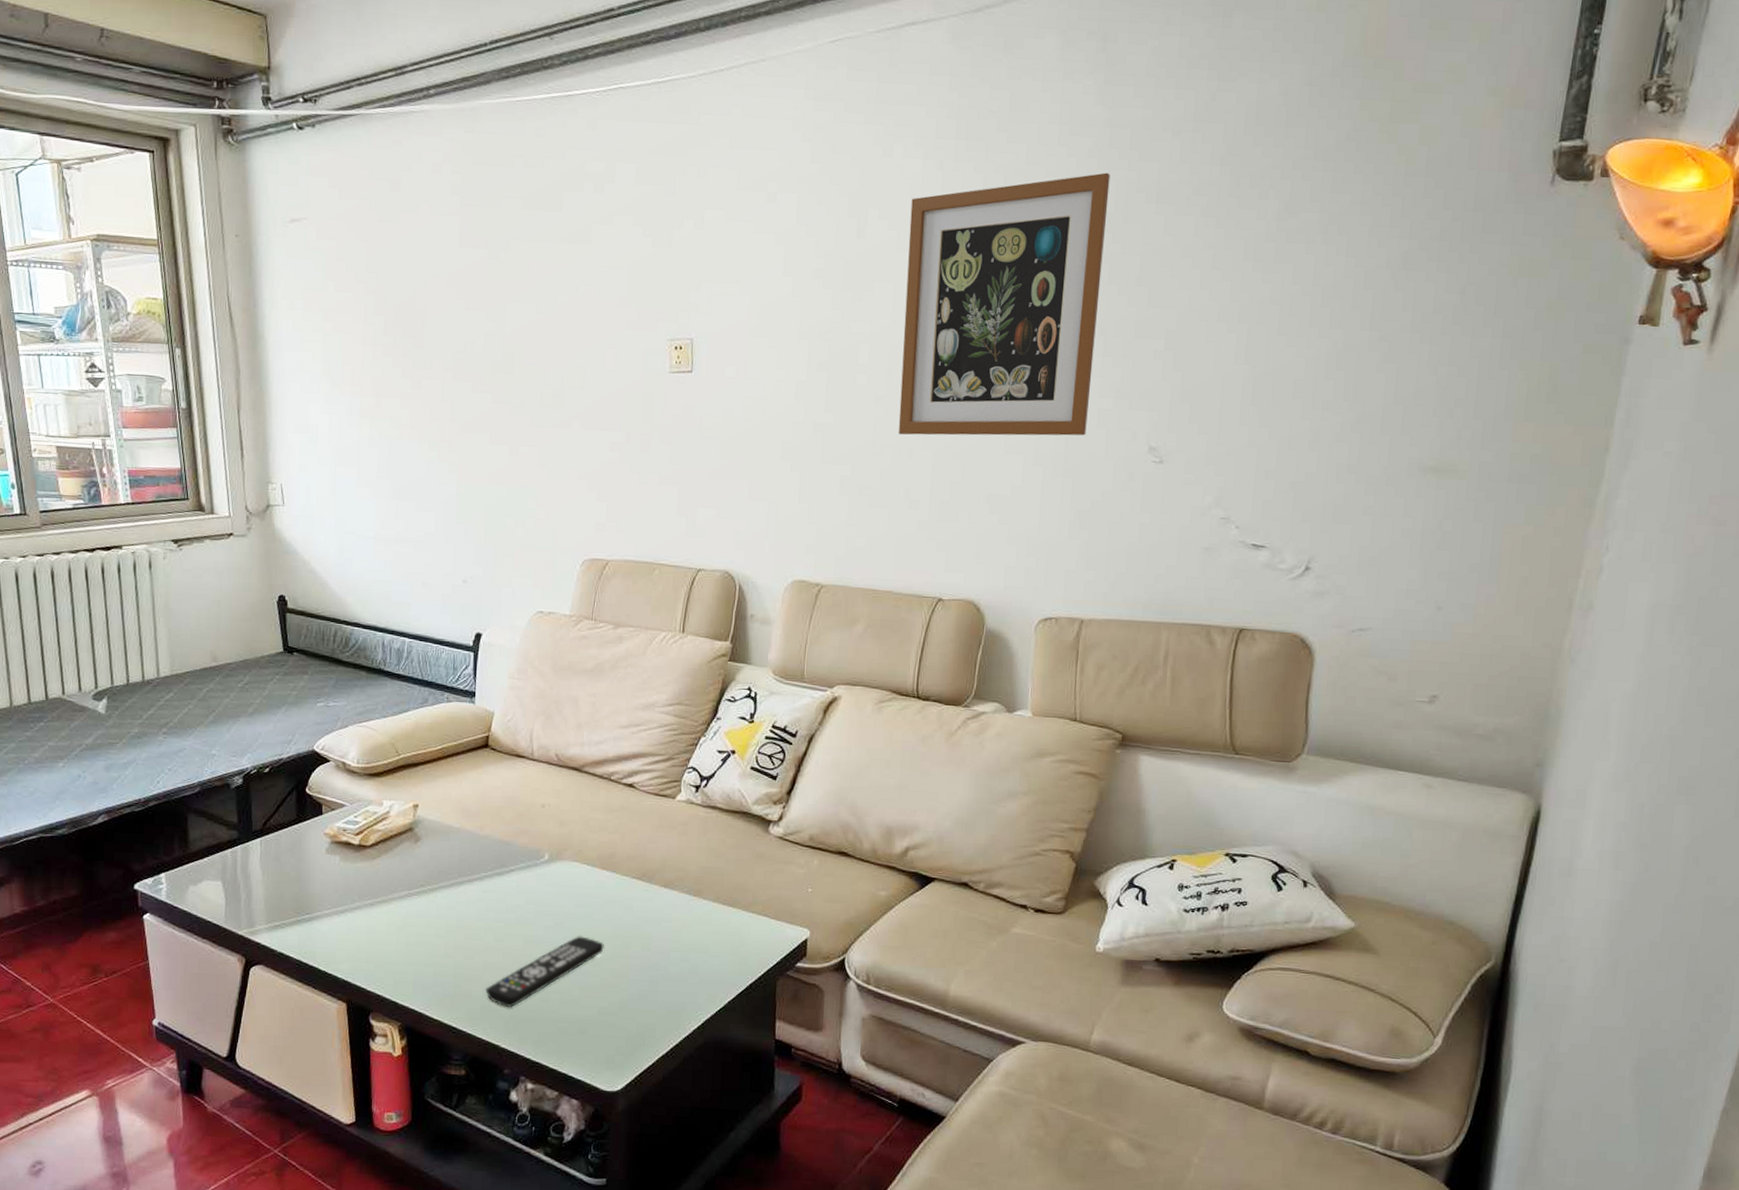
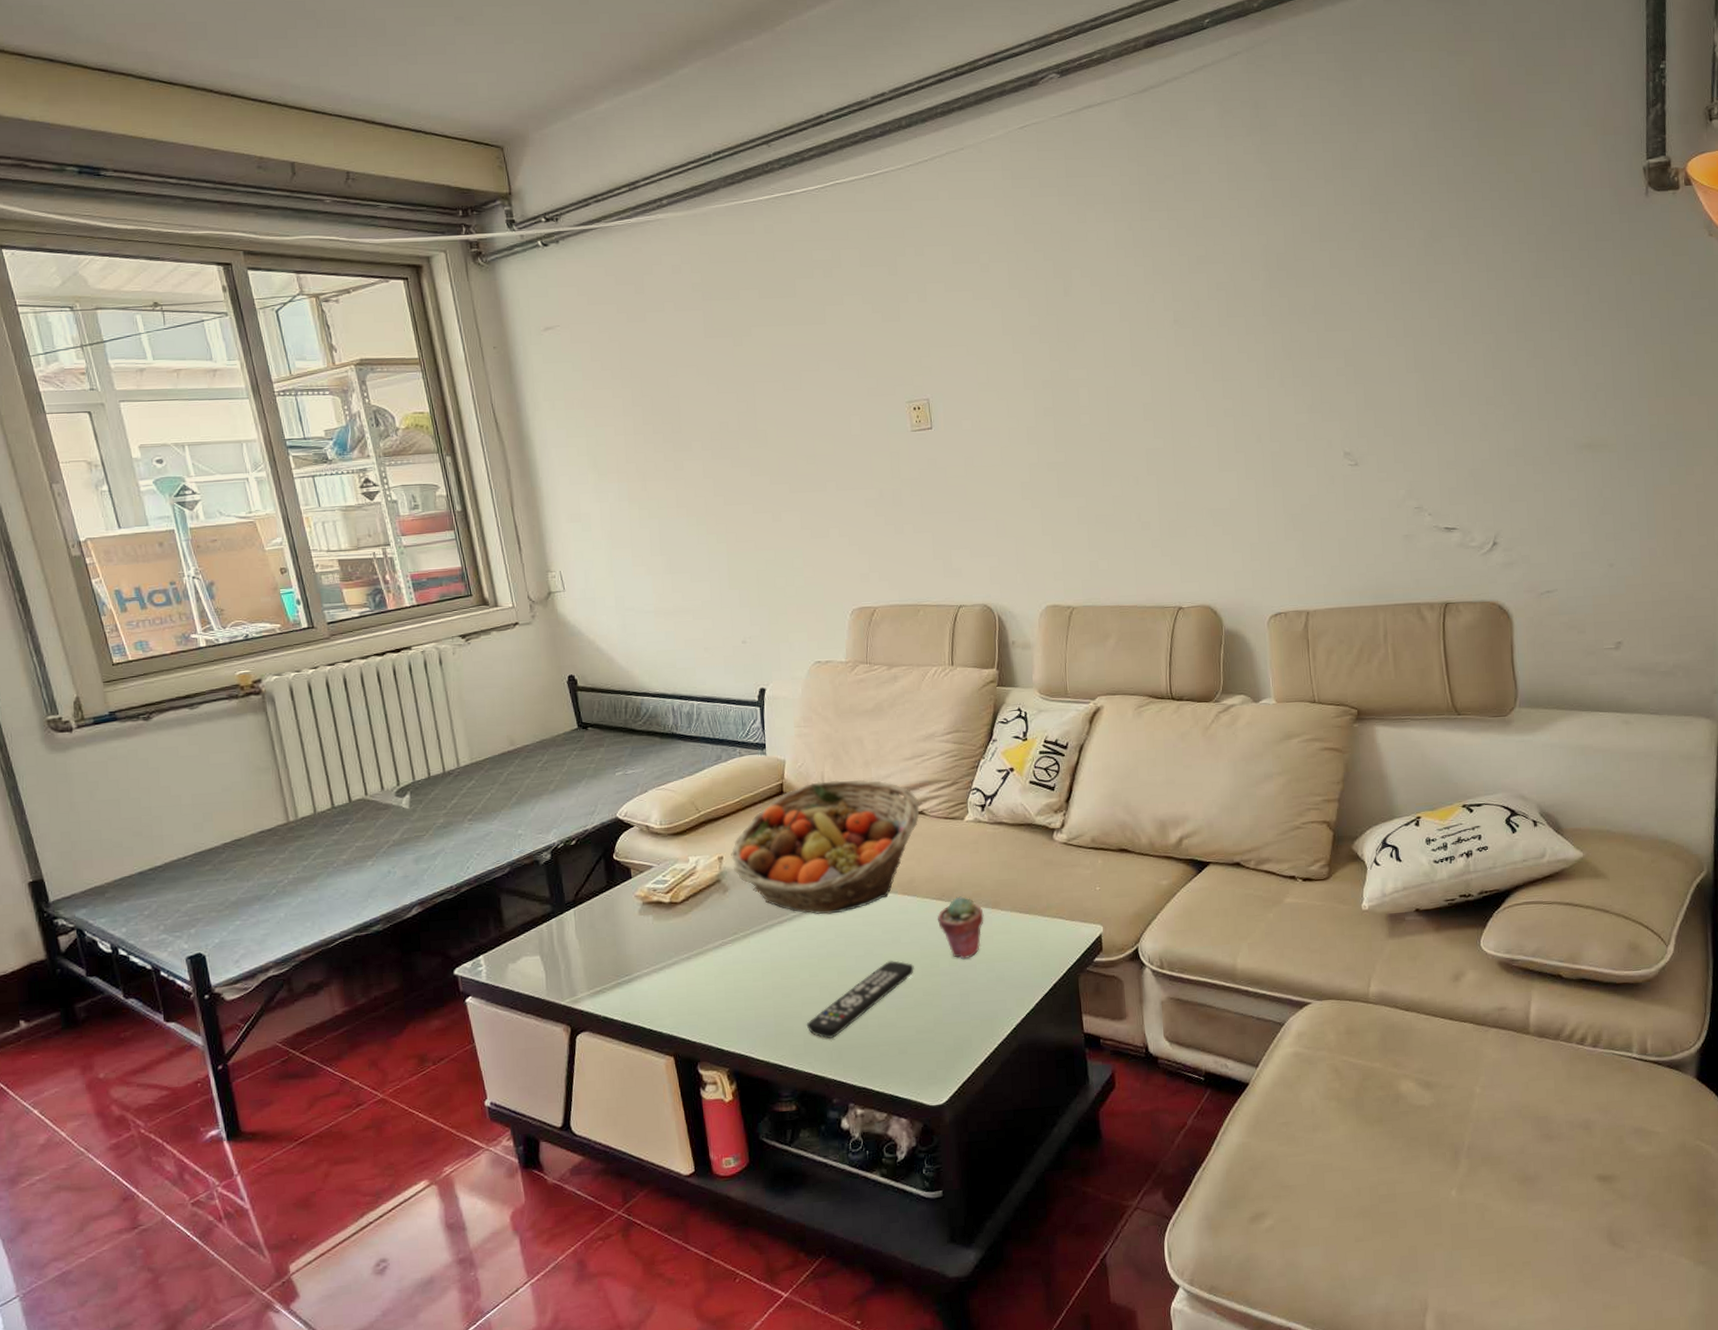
fruit basket: none [426,739,630,879] -> present [731,779,920,915]
potted succulent: none [635,878,685,945] -> present [938,896,984,959]
wall art: present [898,172,1111,436] -> none [1108,219,1288,465]

